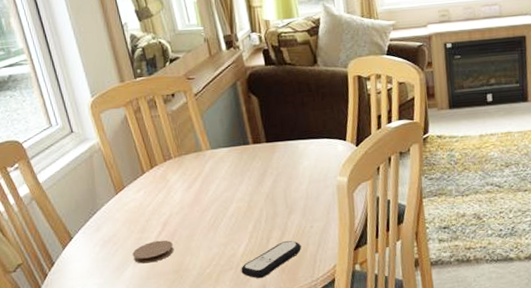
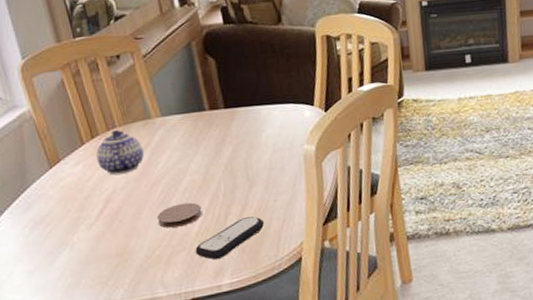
coaster: present [132,240,174,264] -> none [68,219,118,247]
teapot: none [155,160,196,201] -> present [96,129,144,175]
coaster: none [208,227,247,249] -> present [157,202,202,228]

